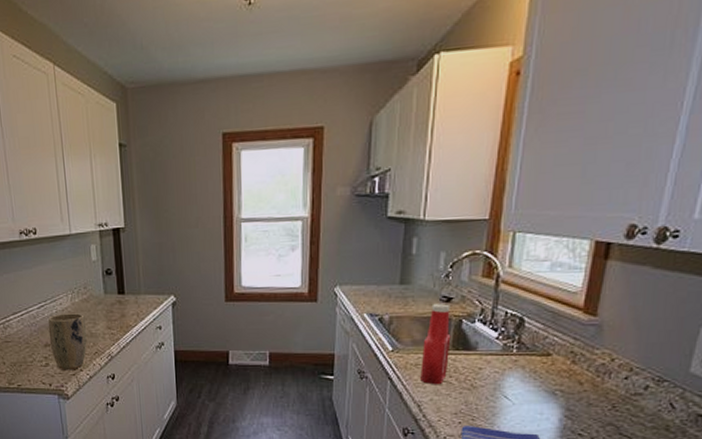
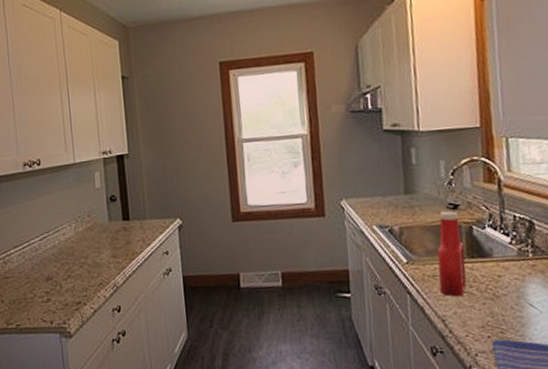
plant pot: present [48,313,87,369] -> none [50,242,91,304]

